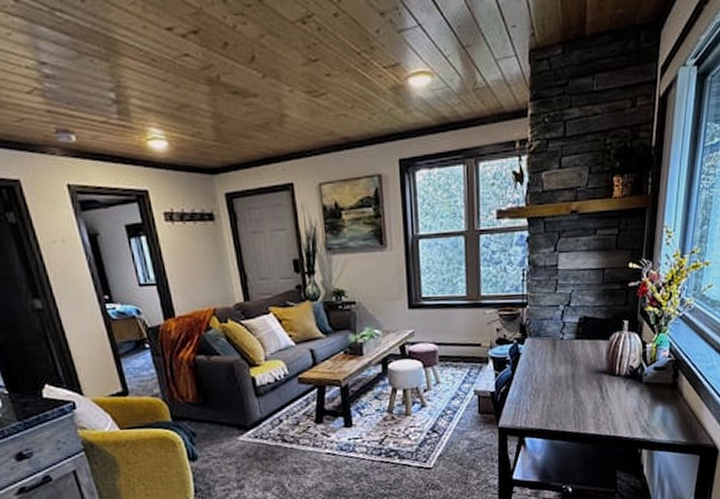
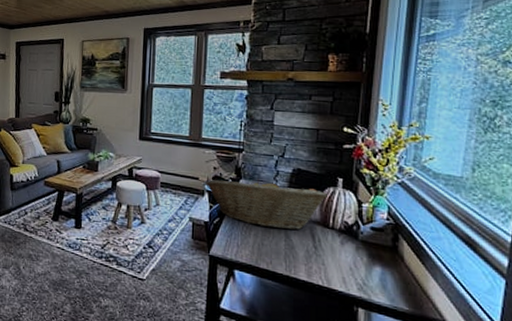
fruit basket: none [488,333,614,387] -> present [204,177,327,230]

